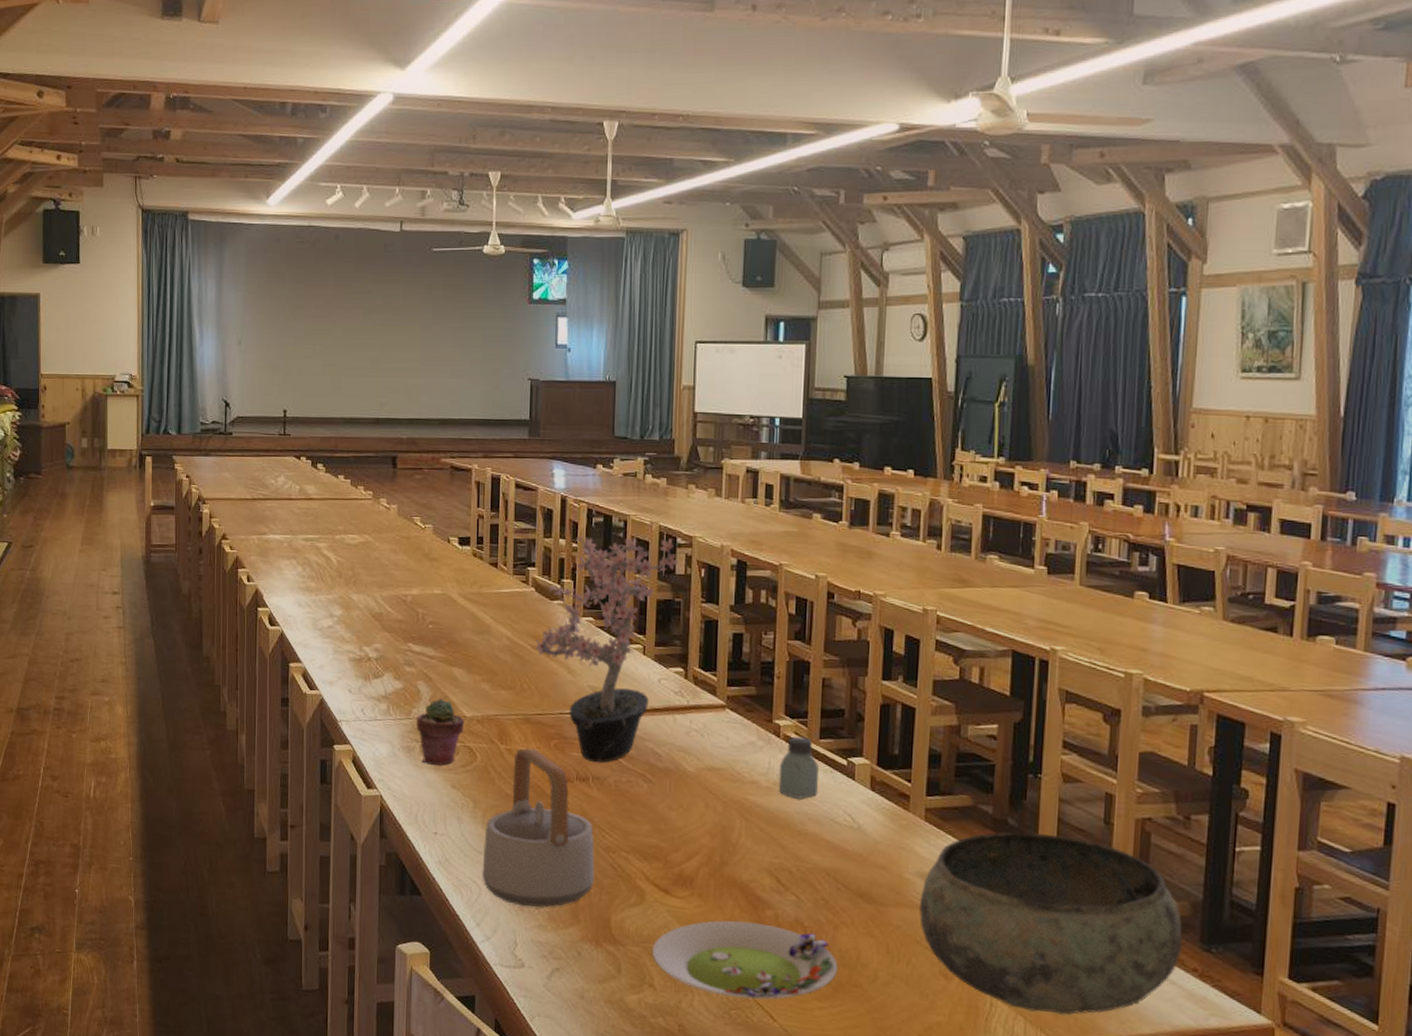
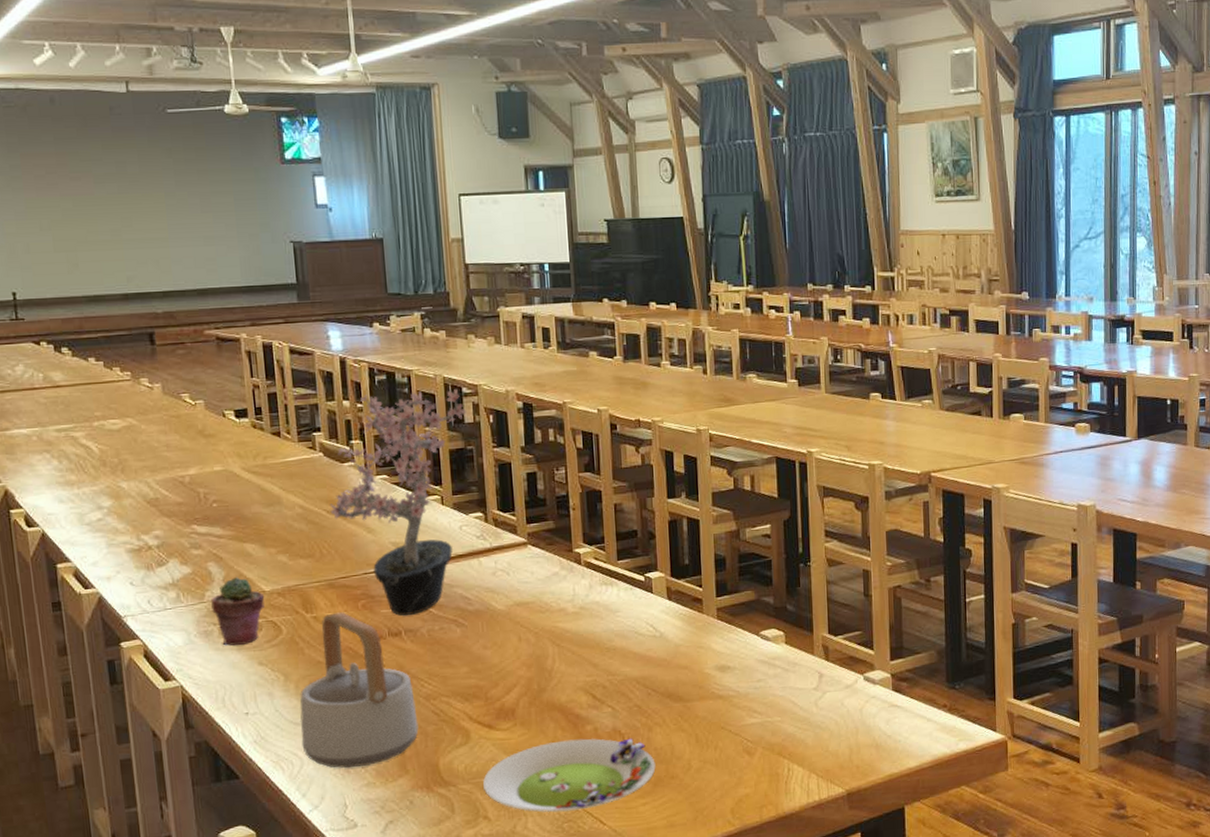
saltshaker: present [778,736,819,799] -> none [583,561,622,619]
bowl: present [919,831,1183,1015] -> none [720,612,934,768]

